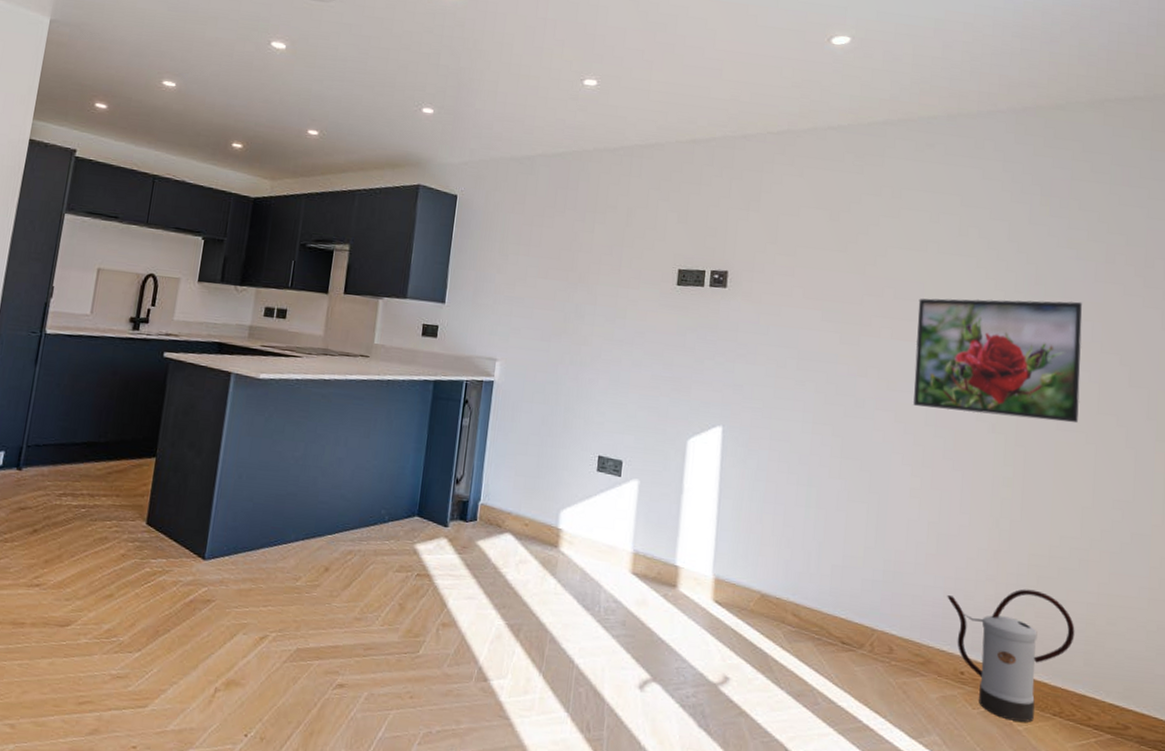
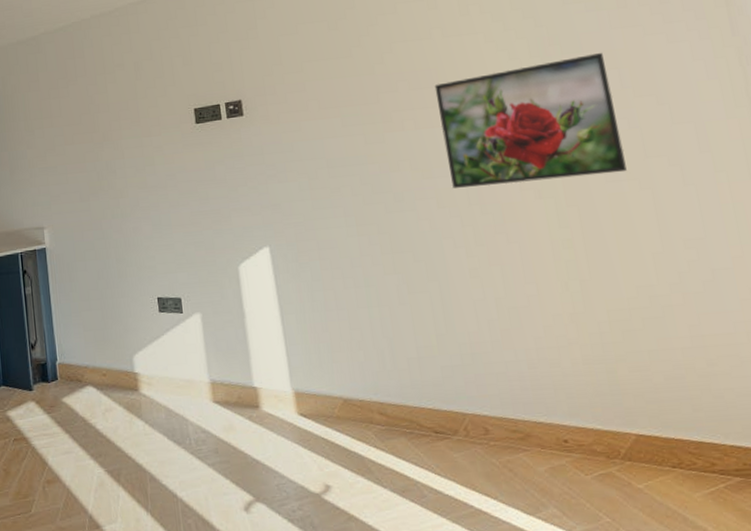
watering can: present [947,589,1075,722] -> none [532,345,677,480]

